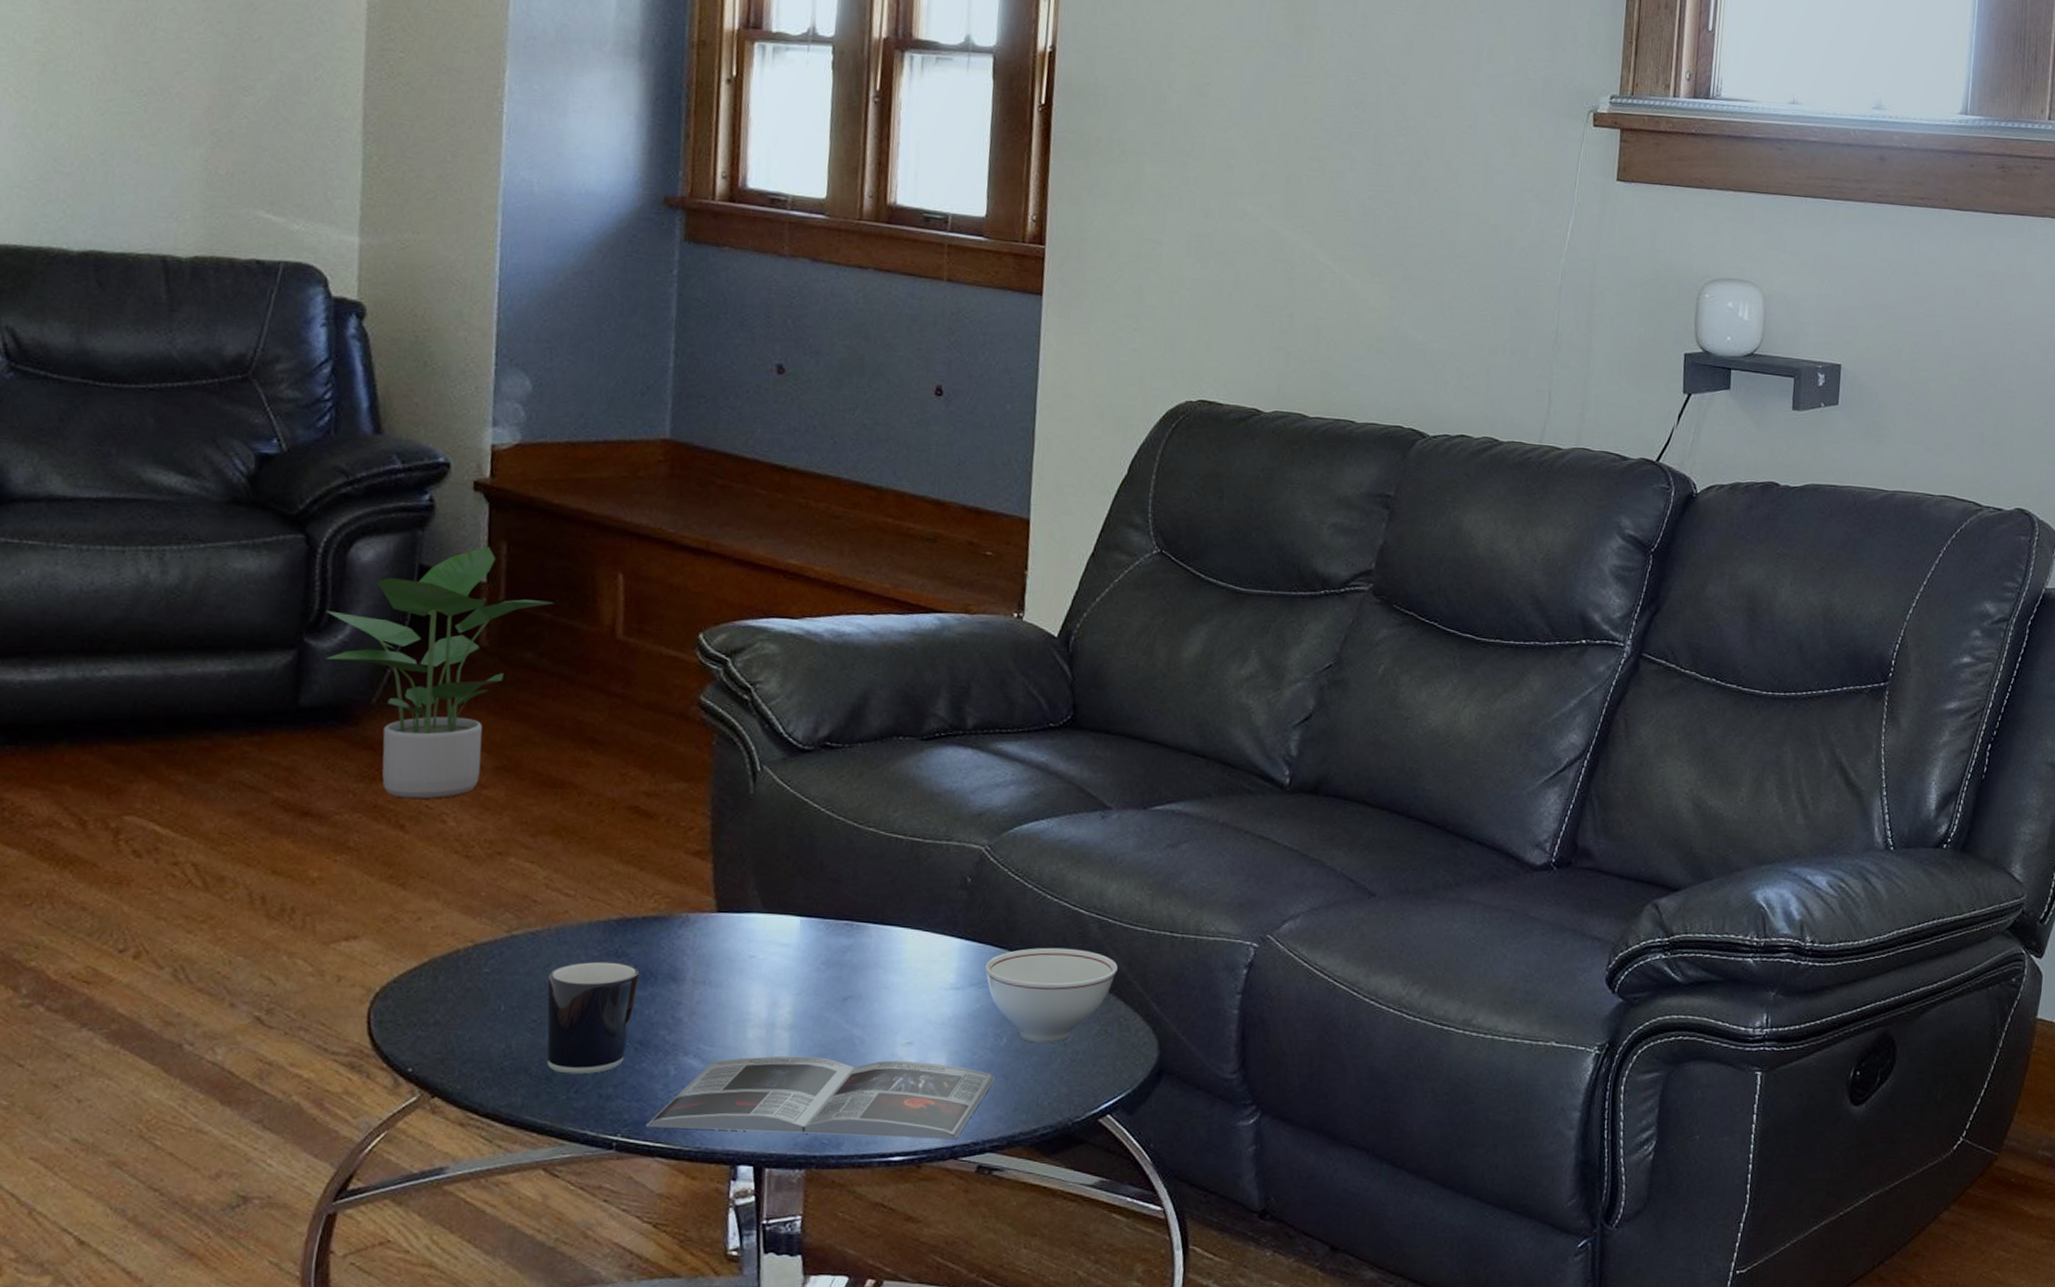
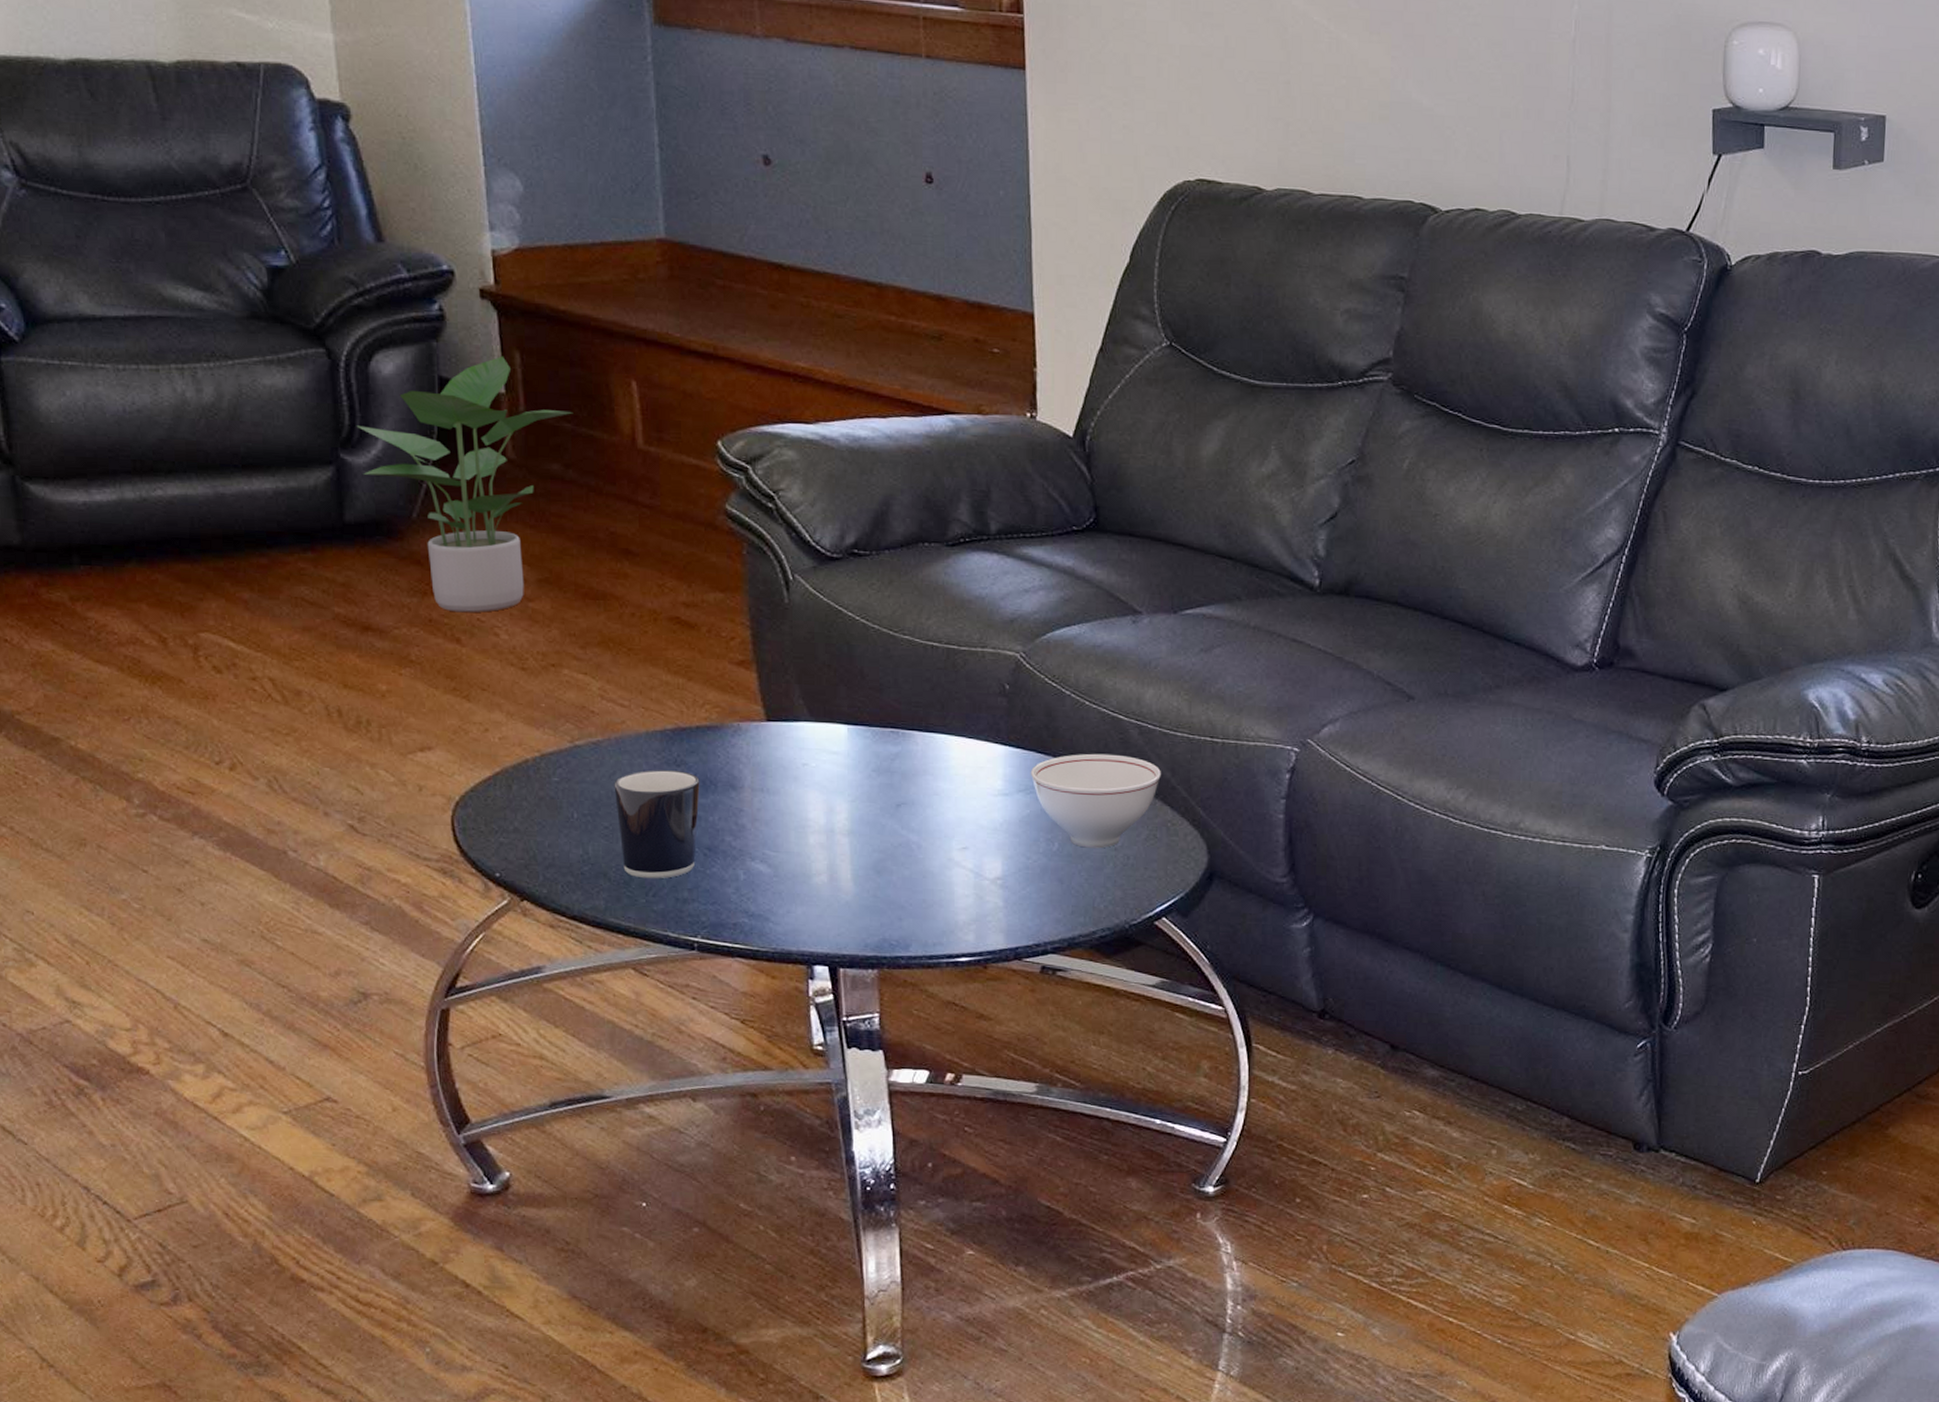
magazine: present [646,1055,996,1140] -> none [723,860,1052,941]

